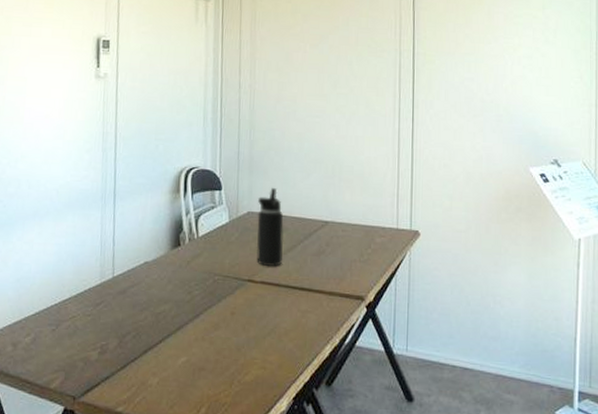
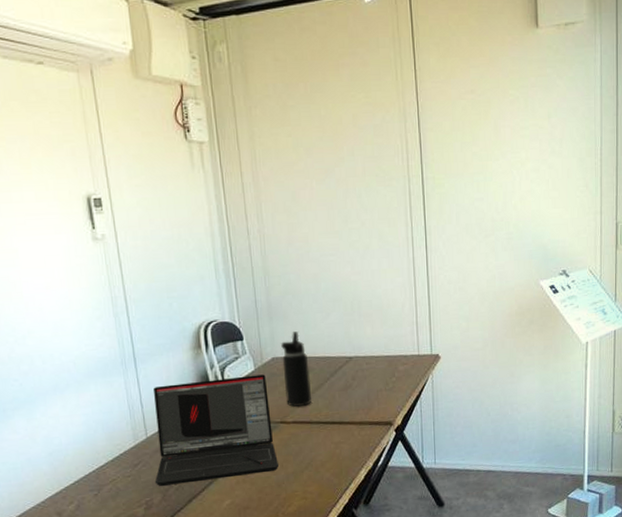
laptop: none [113,225,241,333] -> present [154,374,278,486]

